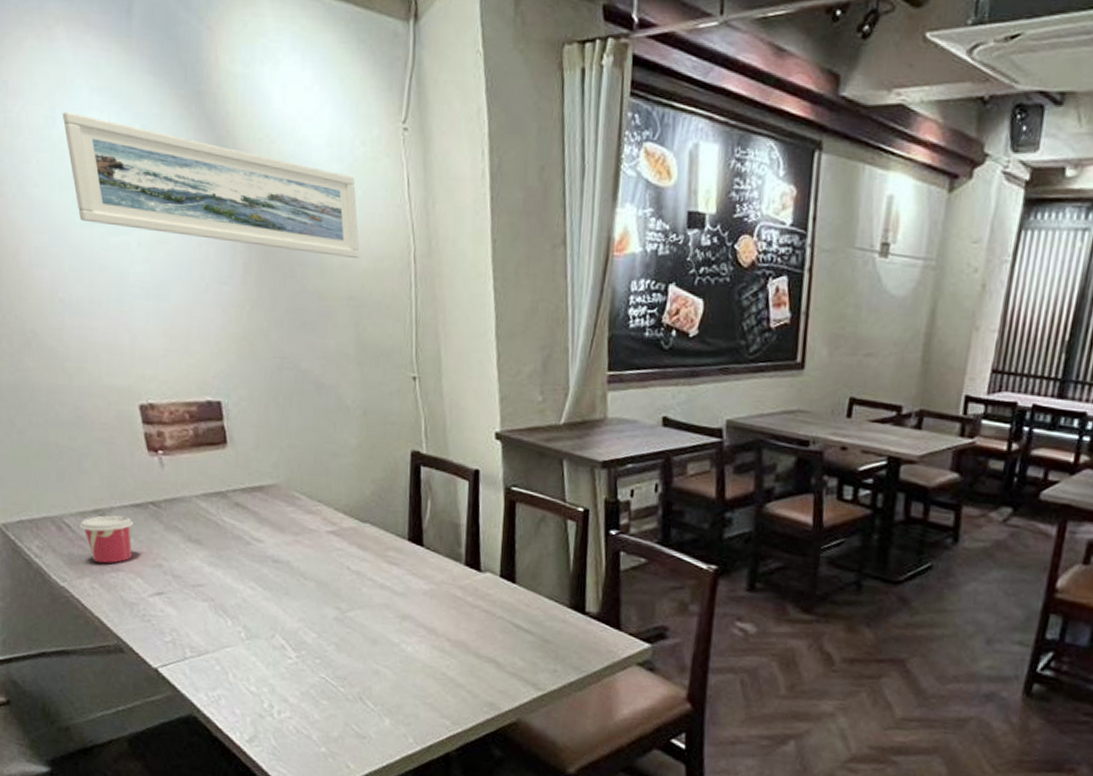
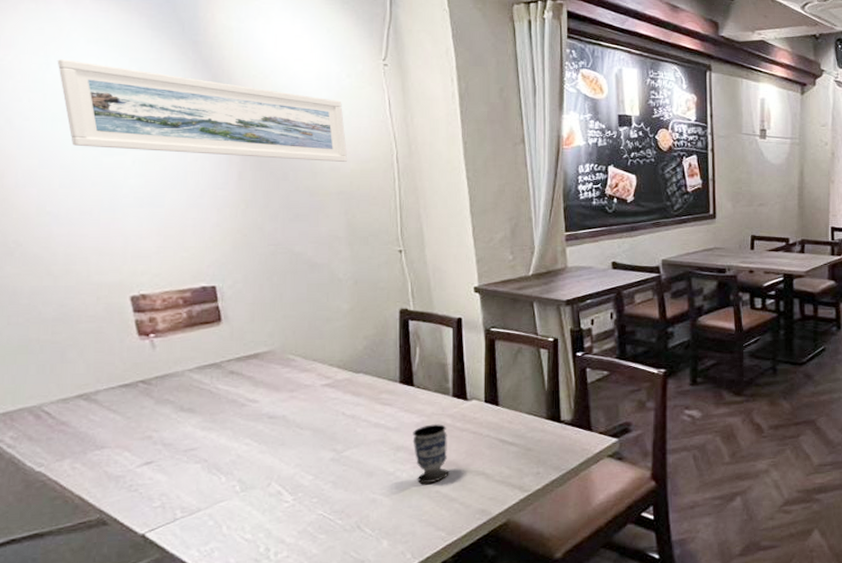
cup: present [80,515,134,564] -> none [61,397,122,444]
cup: none [419,594,457,663] -> present [413,424,449,484]

